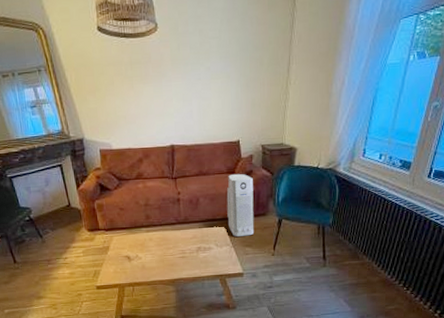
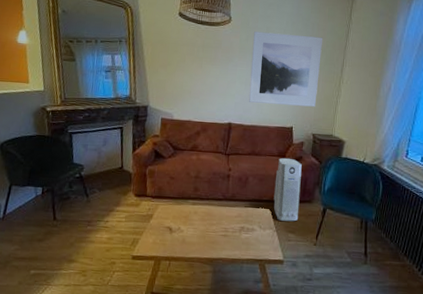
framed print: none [185,33,265,120] -> present [248,31,323,107]

